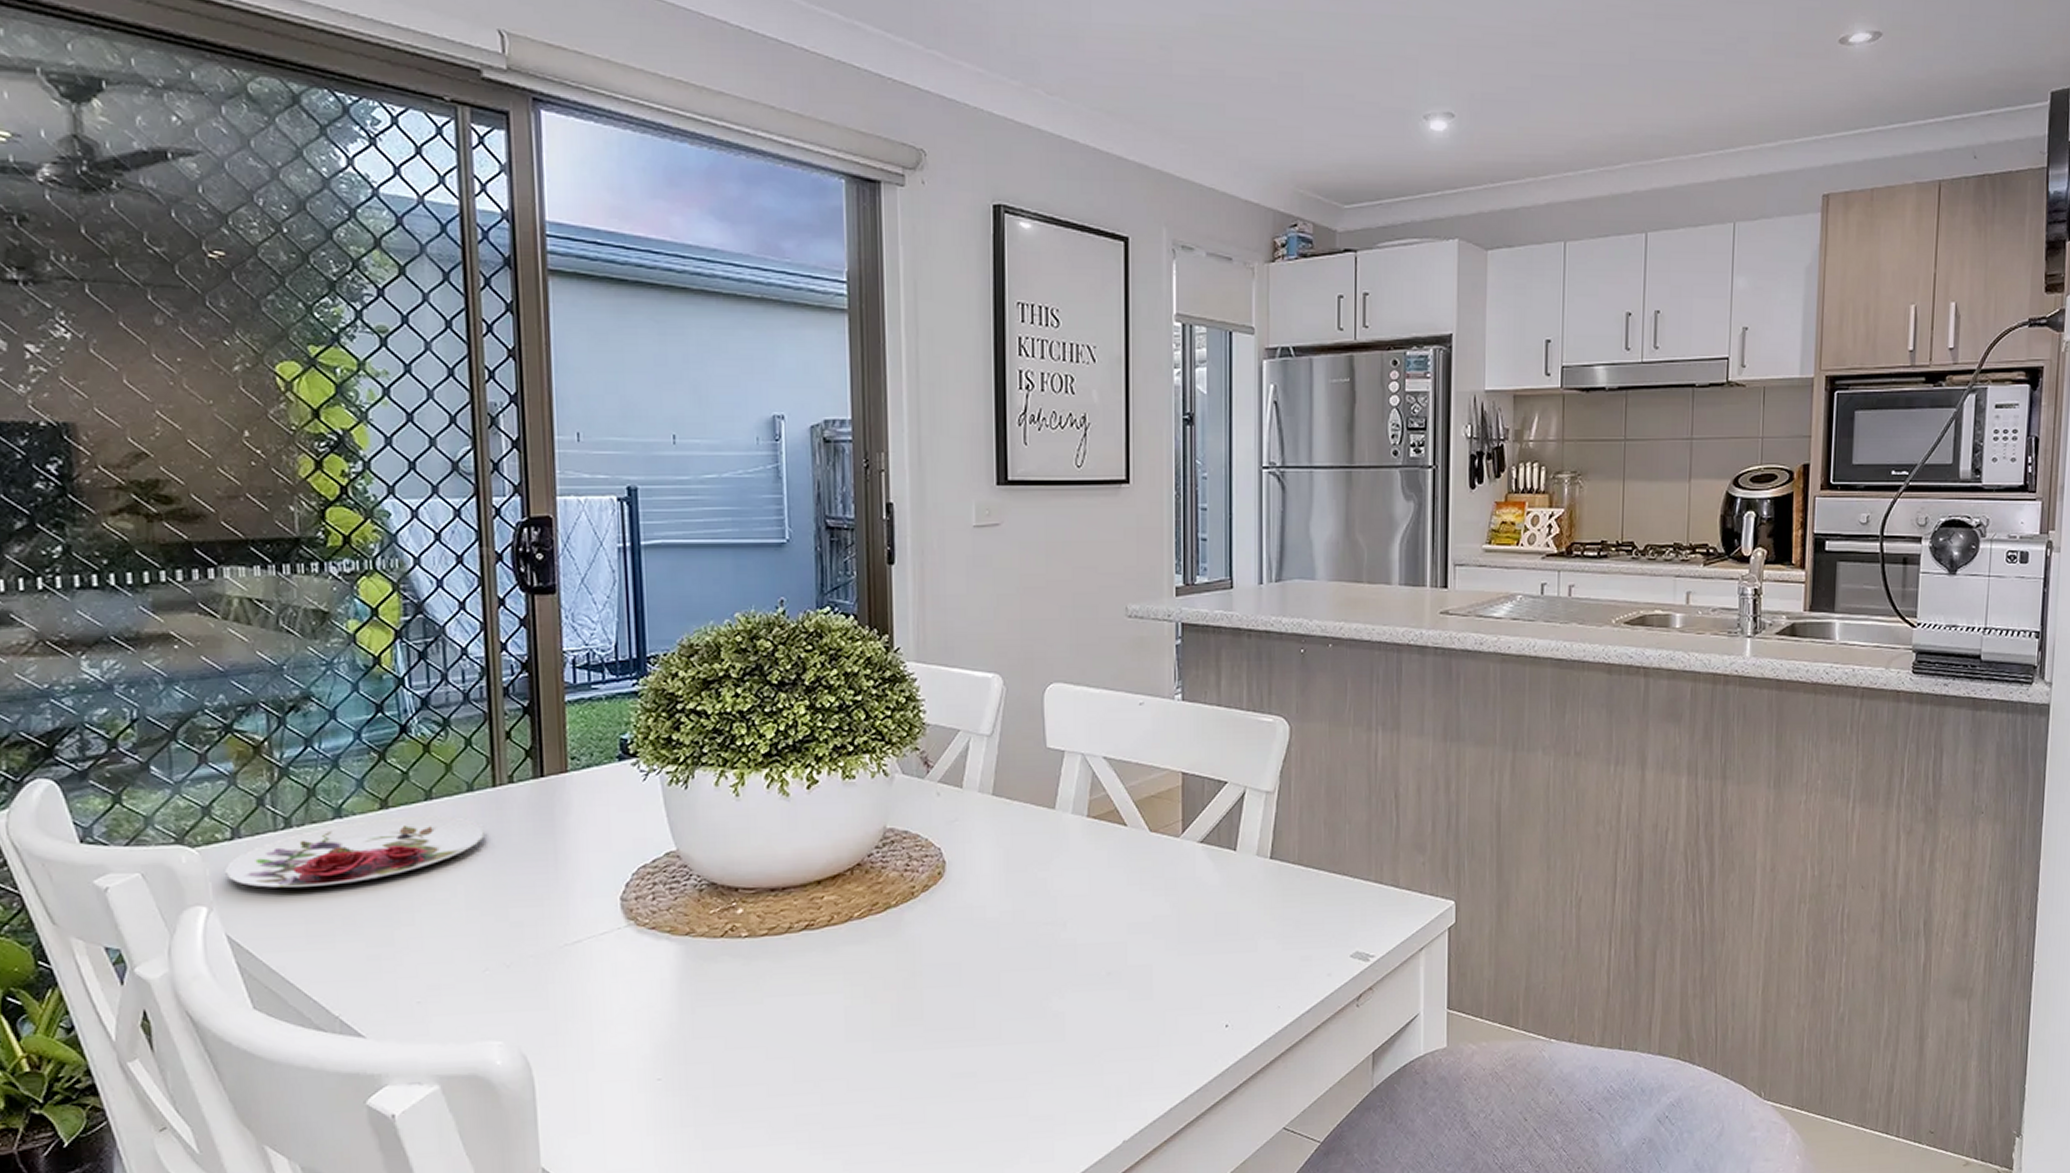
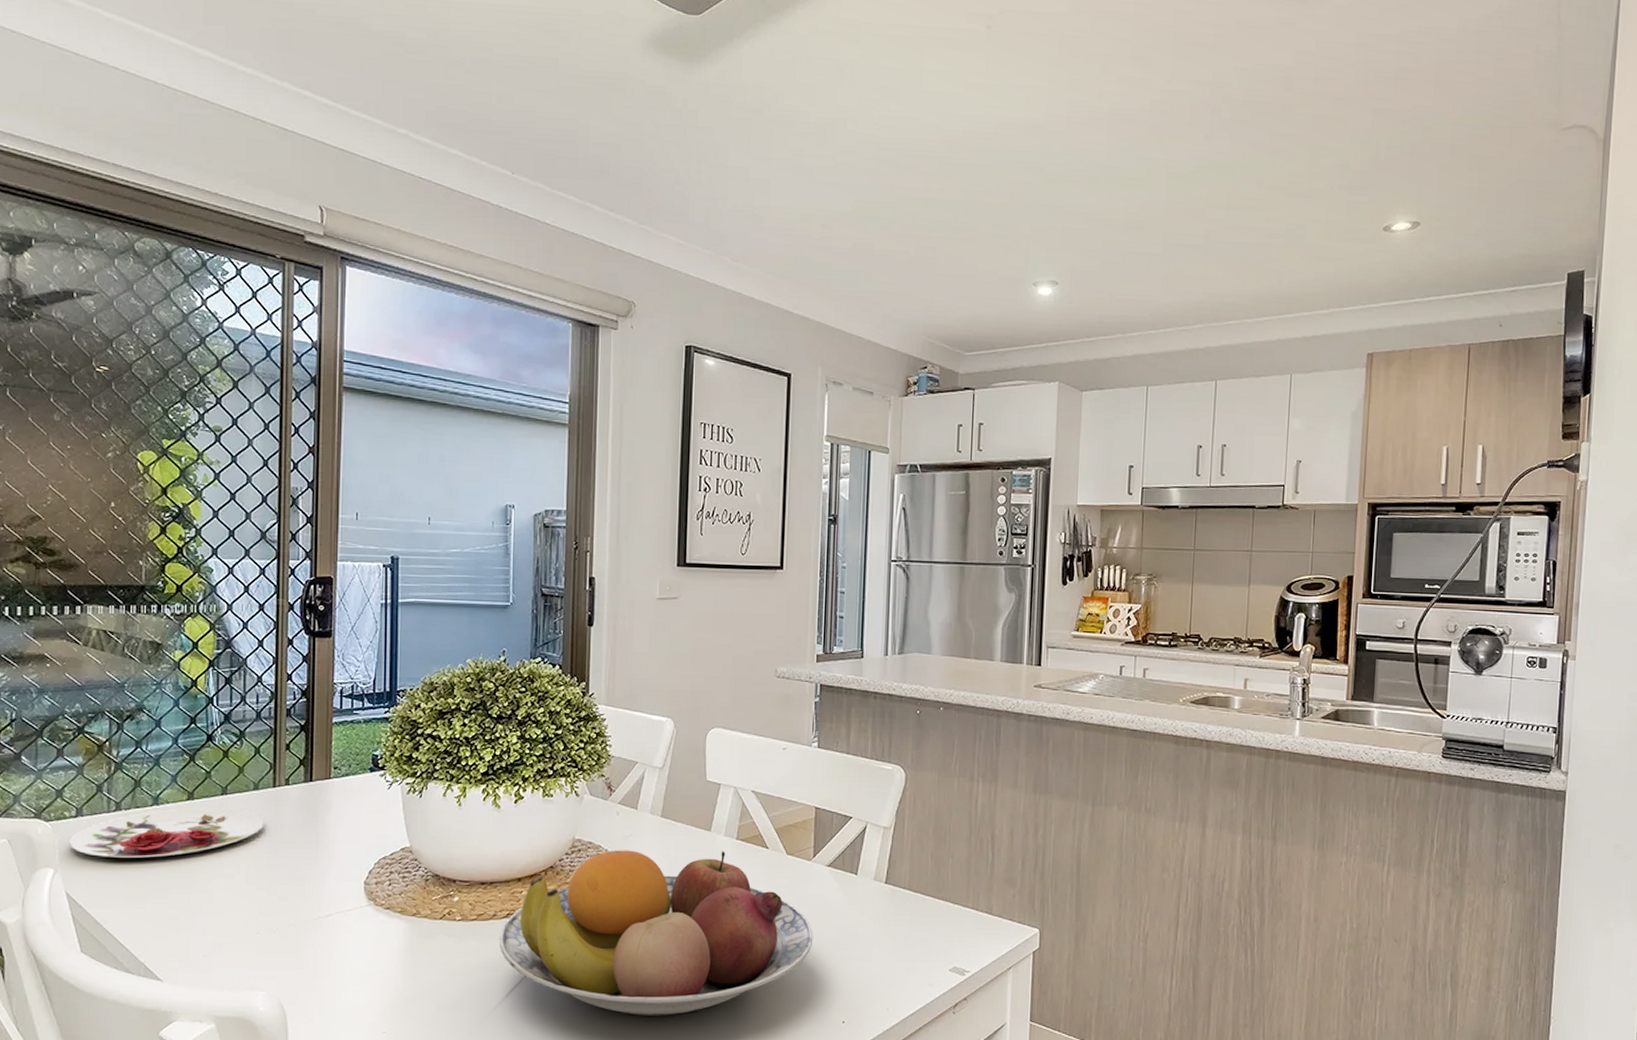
fruit bowl: none [797,831,1187,1037] -> present [499,850,814,1016]

